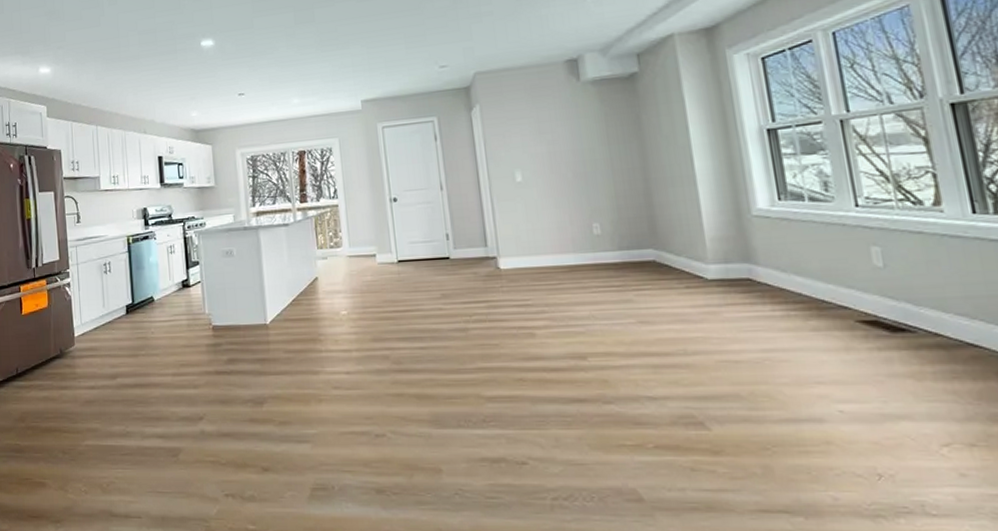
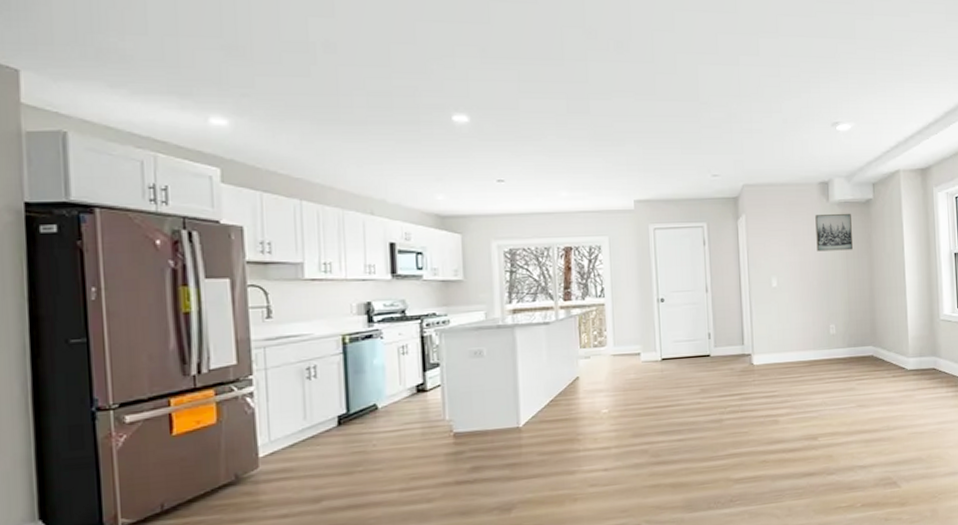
wall art: none [563,91,616,139] -> present [815,213,853,252]

